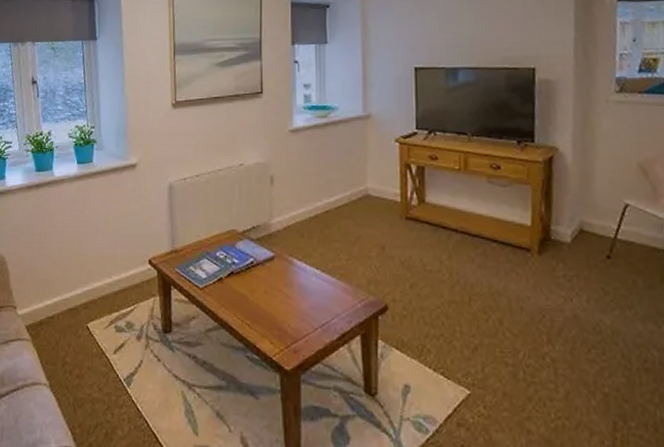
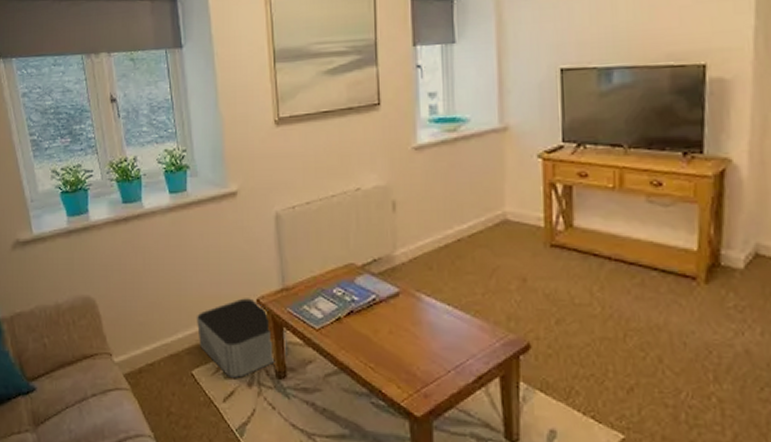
storage bin: none [94,258,174,331] -> present [196,298,287,378]

